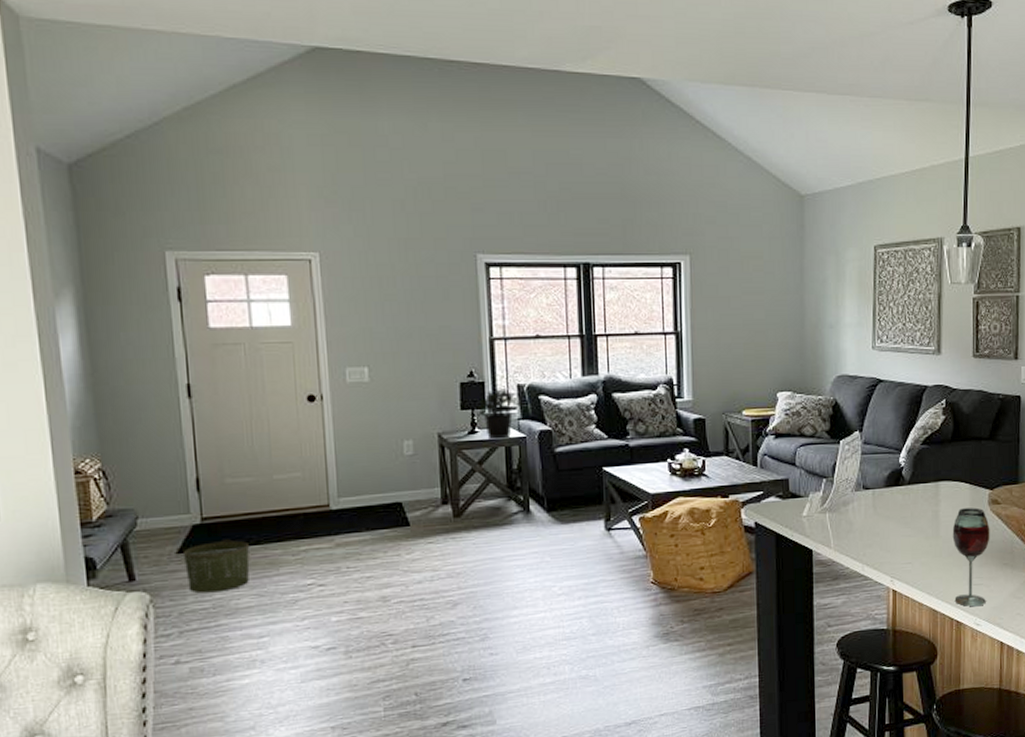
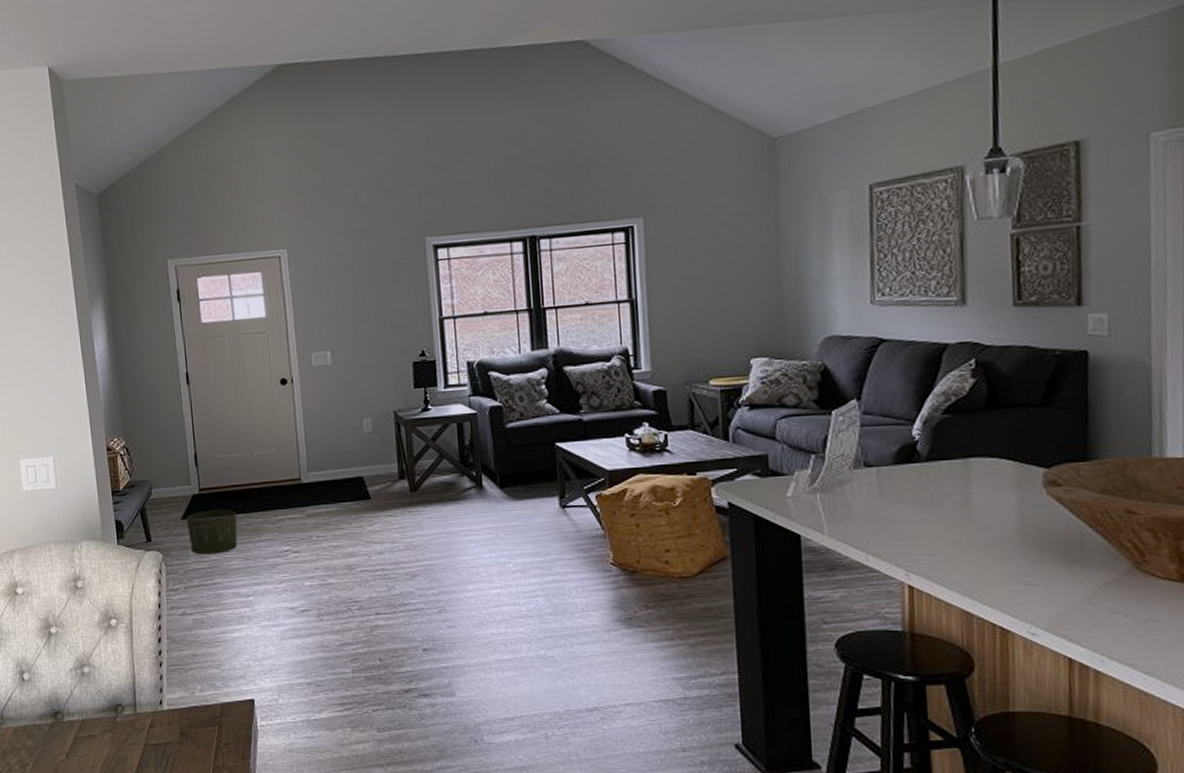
potted plant: present [476,387,523,439] -> none [428,365,473,416]
wineglass: present [952,507,990,607] -> none [990,490,1048,612]

